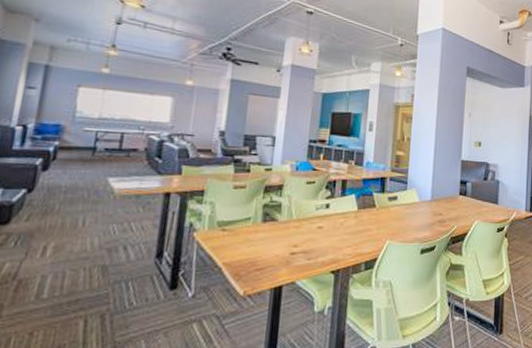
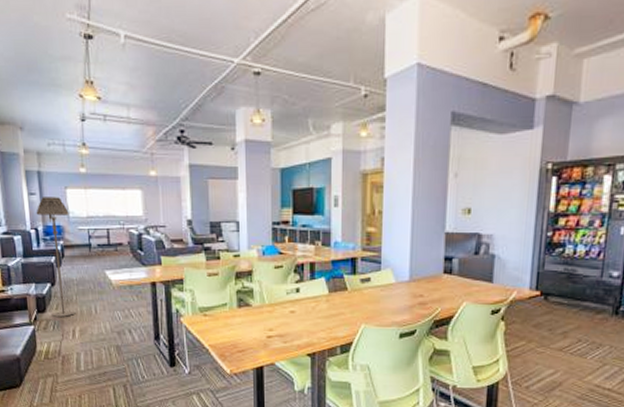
floor lamp: none [16,92,76,232] -> present [36,197,76,318]

